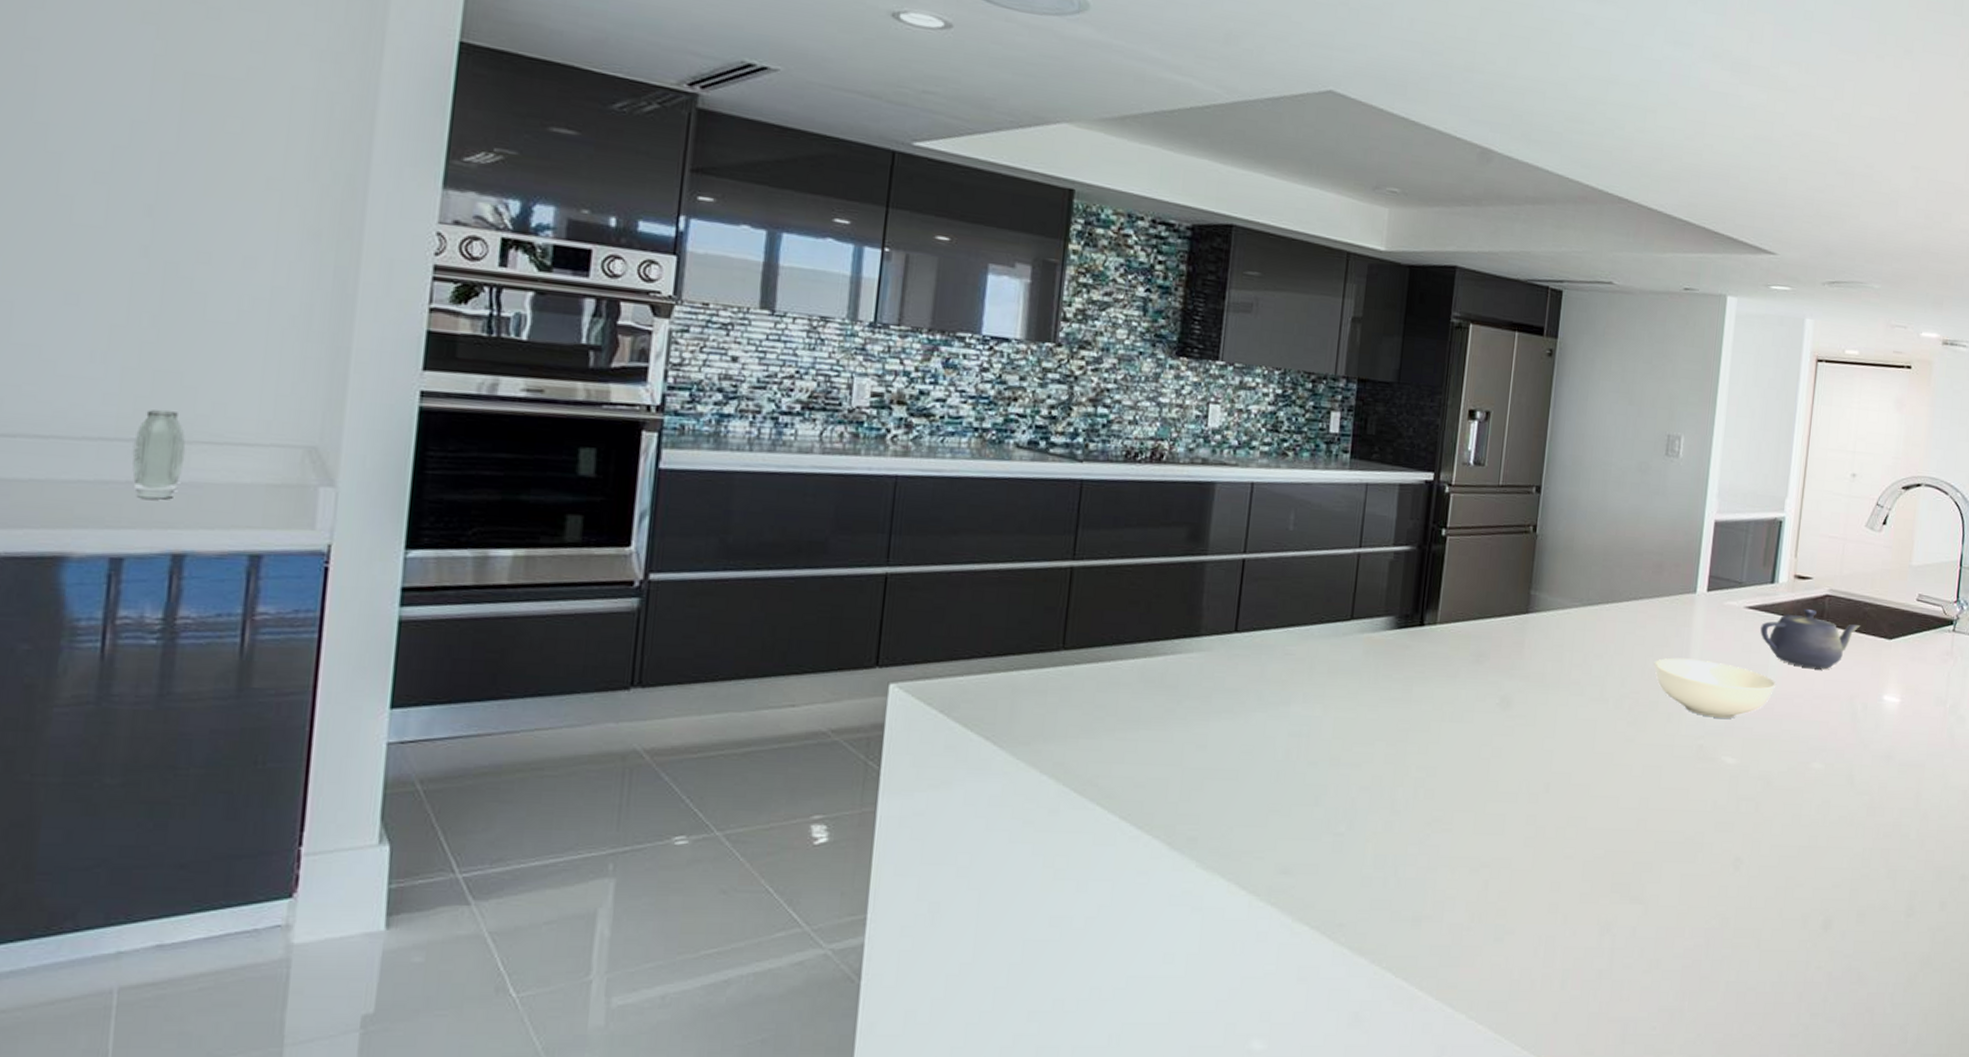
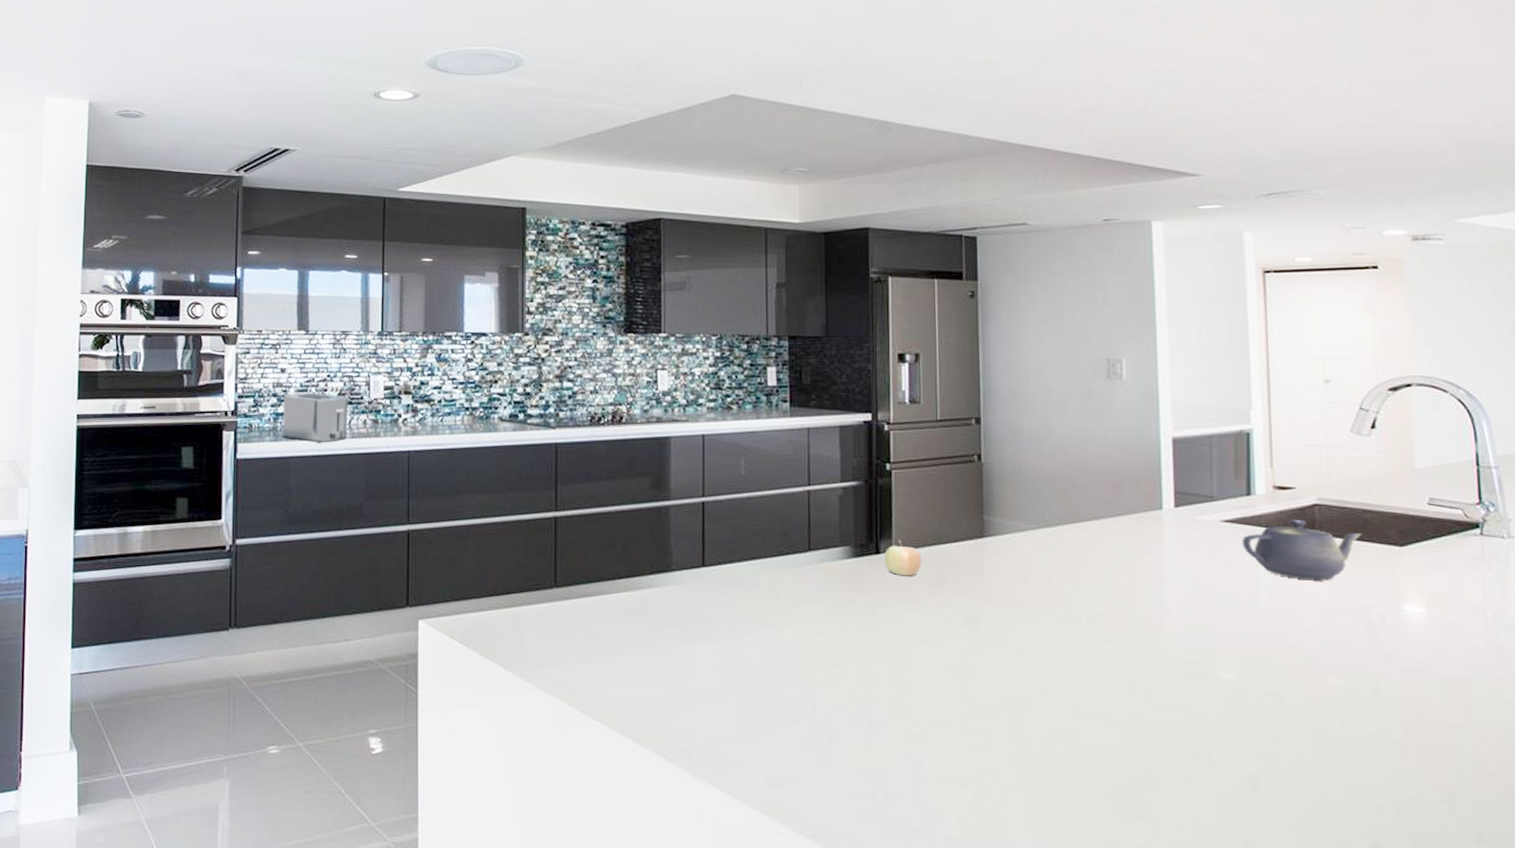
toaster: none [726,389,823,458] -> present [282,392,349,443]
fruit: none [1427,612,1465,653] -> present [884,540,922,578]
bowl: present [1654,657,1777,718] -> none [1126,574,1270,633]

